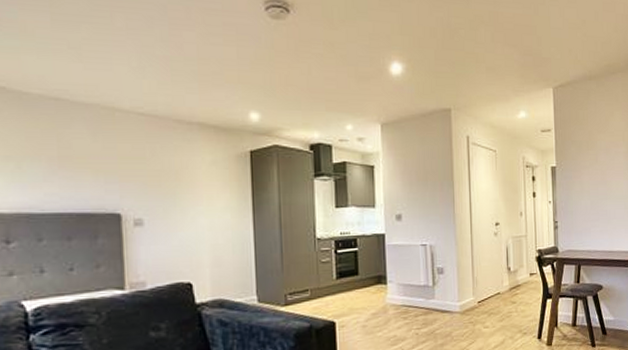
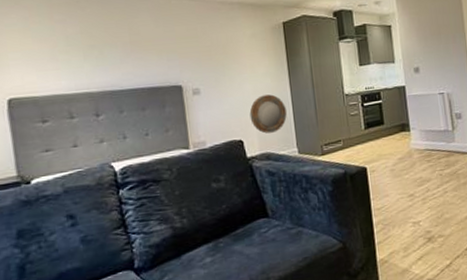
home mirror: none [202,232,247,277] -> present [249,94,287,134]

